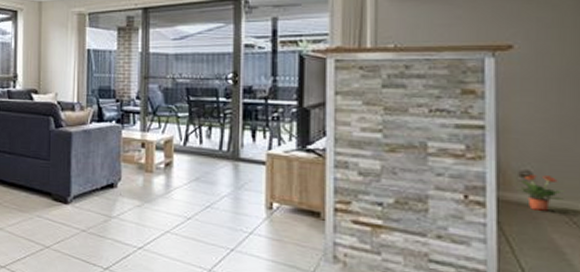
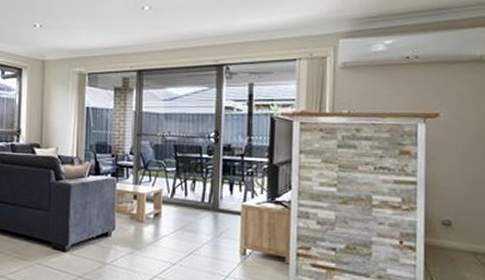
potted plant: present [516,175,564,211] -> none [439,223,475,254]

